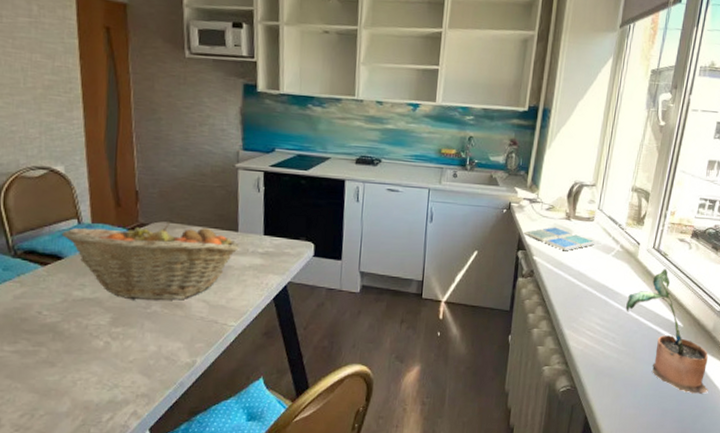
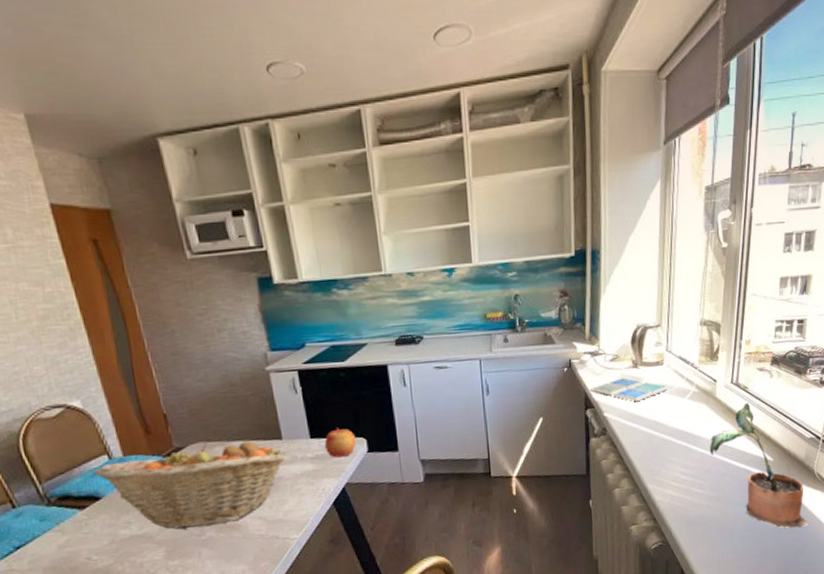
apple: none [276,229,305,257] -> present [325,427,356,458]

